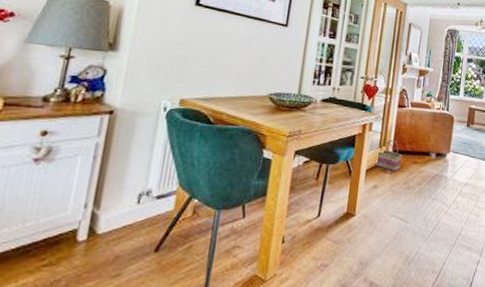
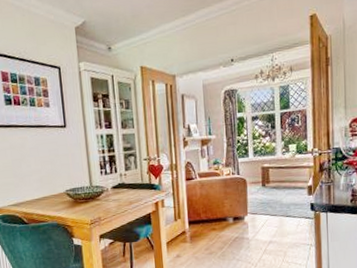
basket: present [375,139,403,172] -> none [173,211,200,241]

